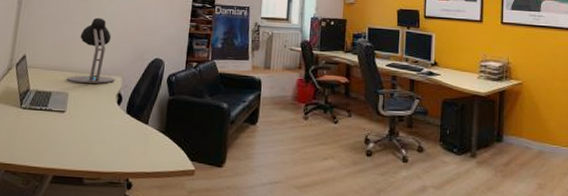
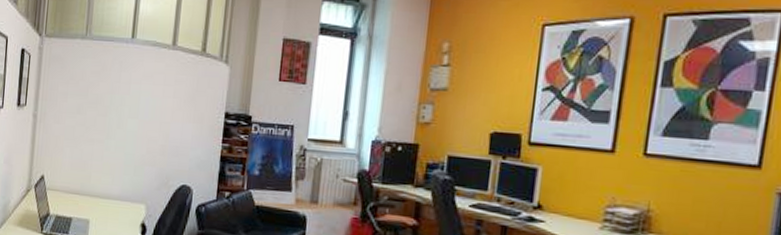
desk lamp: present [66,17,115,84] -> none [86,135,138,212]

